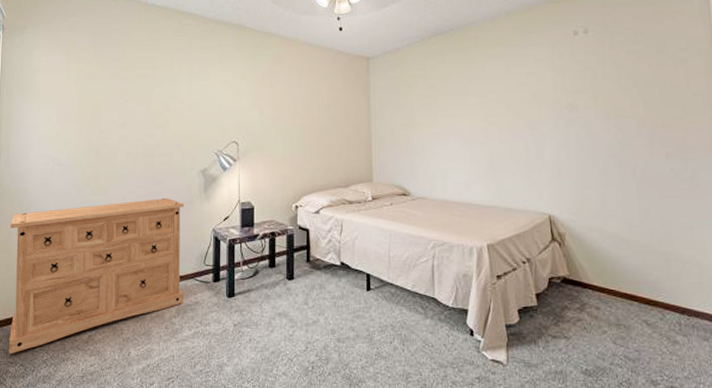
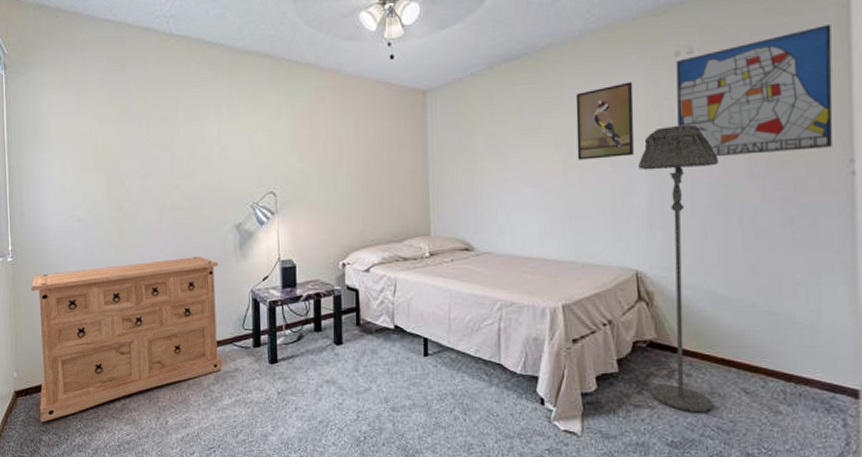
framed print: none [494,55,543,119] -> present [575,82,634,160]
floor lamp: none [547,91,620,343] -> present [638,124,718,413]
wall art: none [575,13,704,119] -> present [676,25,833,157]

